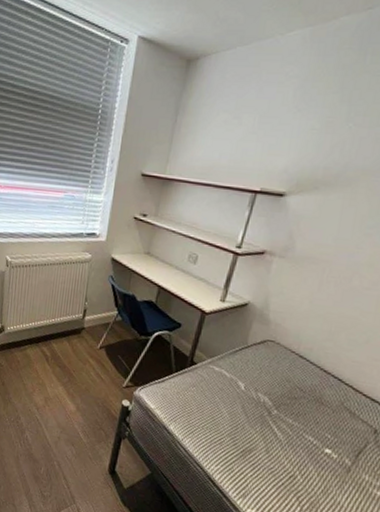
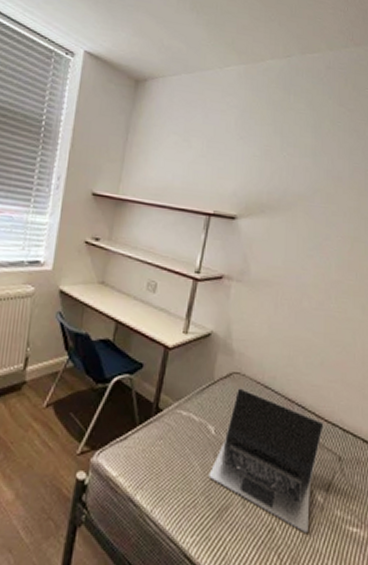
laptop: none [235,354,362,486] -> present [208,388,324,532]

